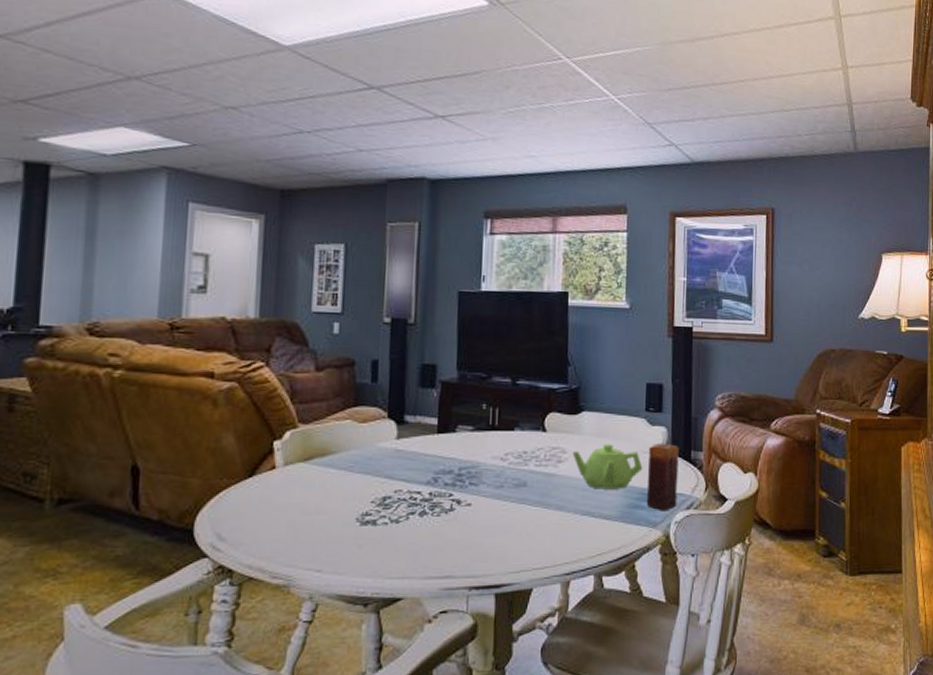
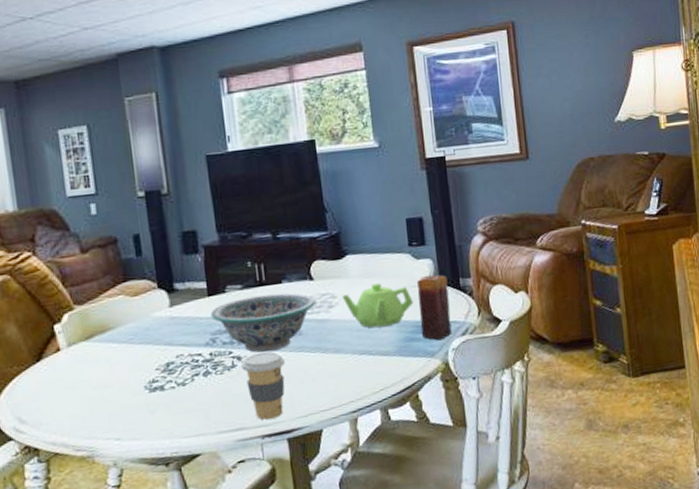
decorative bowl: none [436,440,545,500] -> present [210,293,316,353]
coffee cup: none [460,498,504,570] -> present [241,351,285,420]

